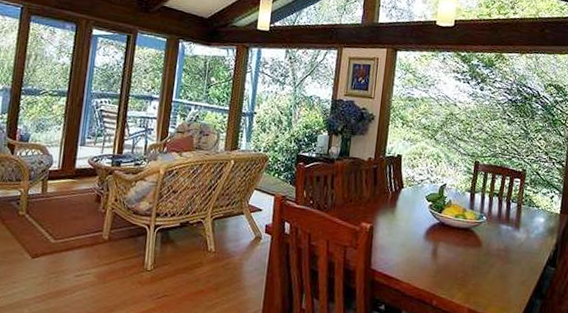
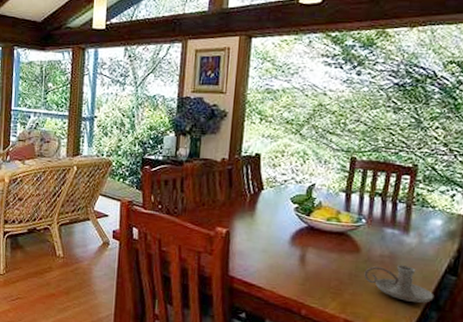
candle holder: none [484,258,539,292] -> present [364,265,434,303]

